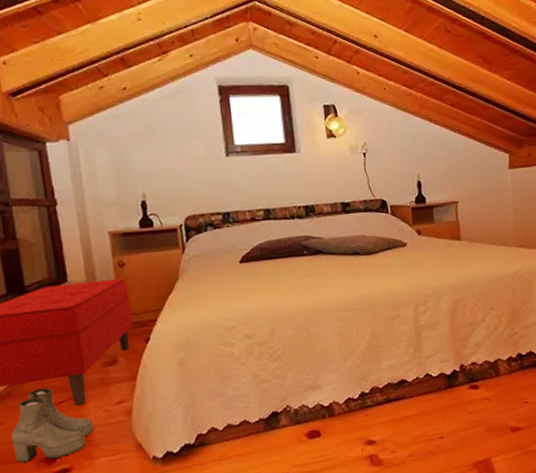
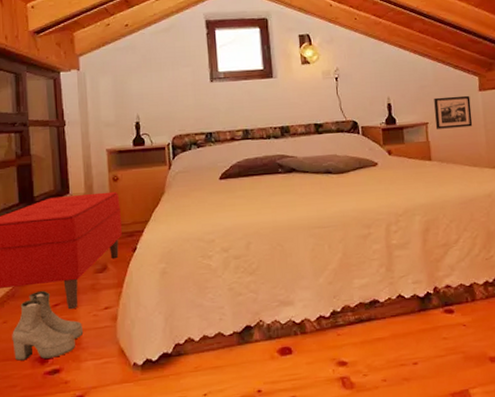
picture frame: none [464,173,502,208] -> present [434,95,473,129]

